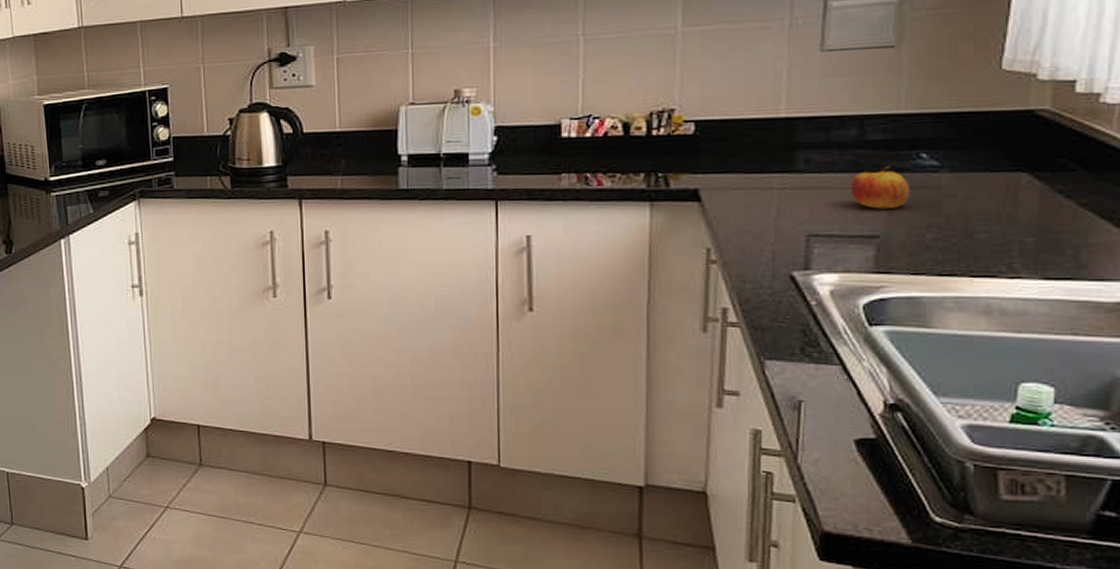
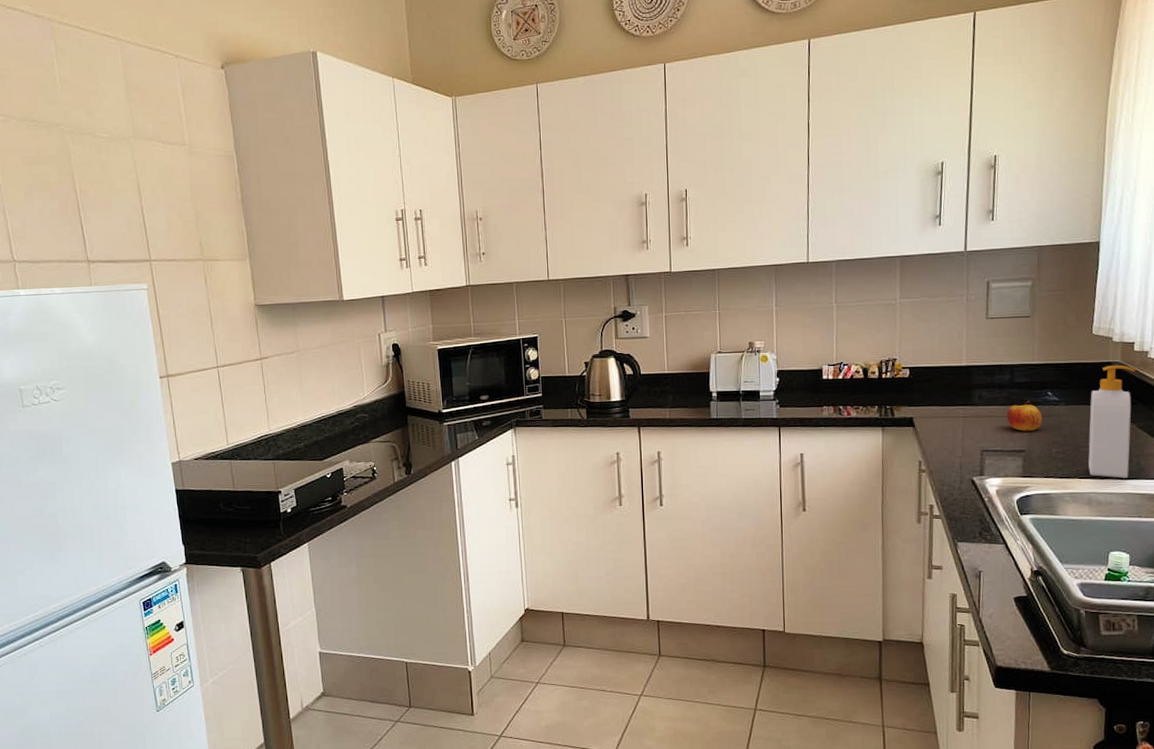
soap bottle: none [988,113,1076,278] -> present [1088,365,1135,479]

